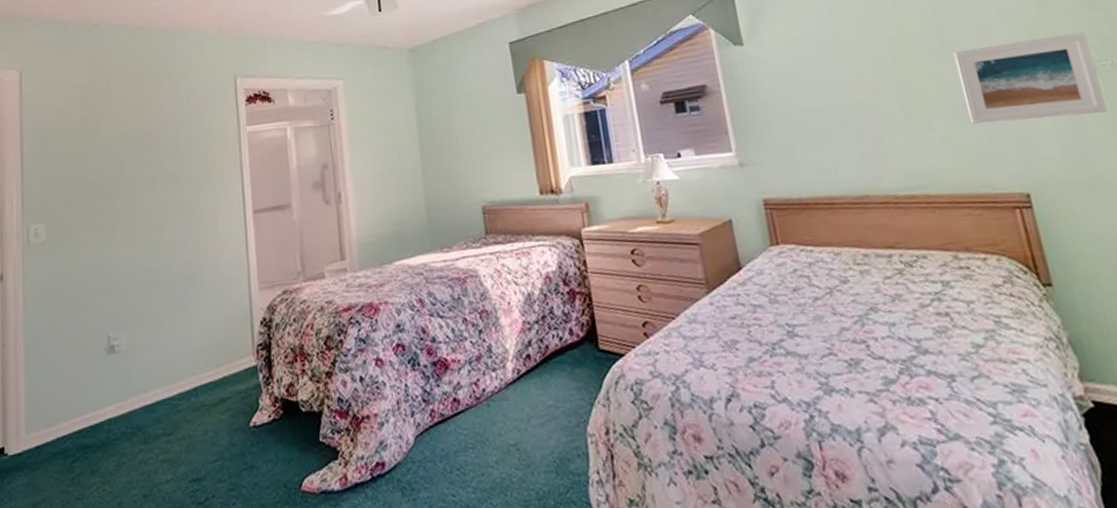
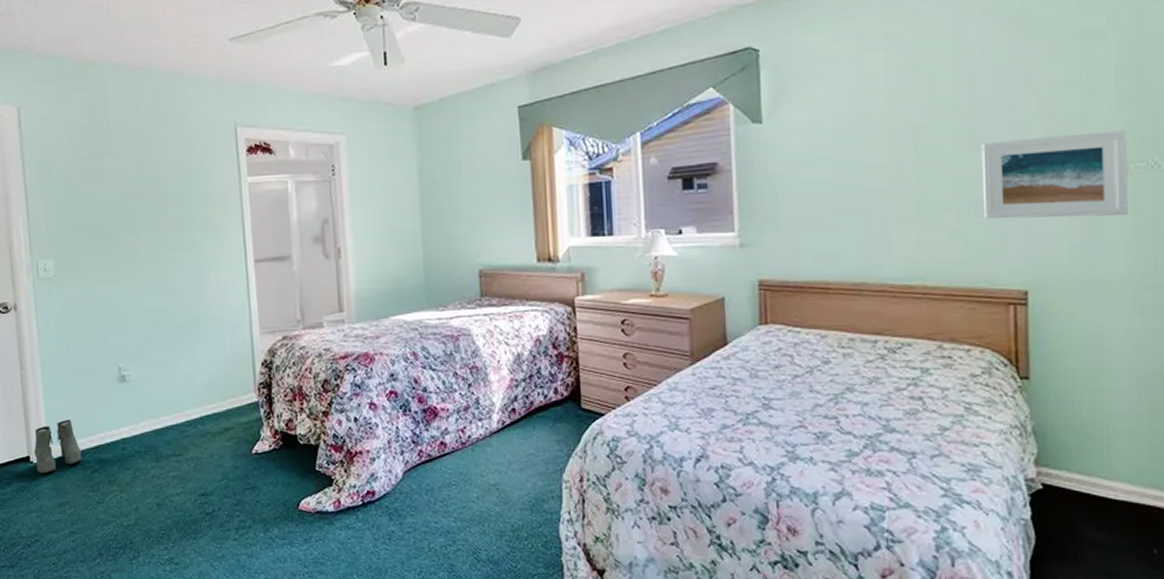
boots: none [9,401,62,468] -> present [33,420,82,474]

